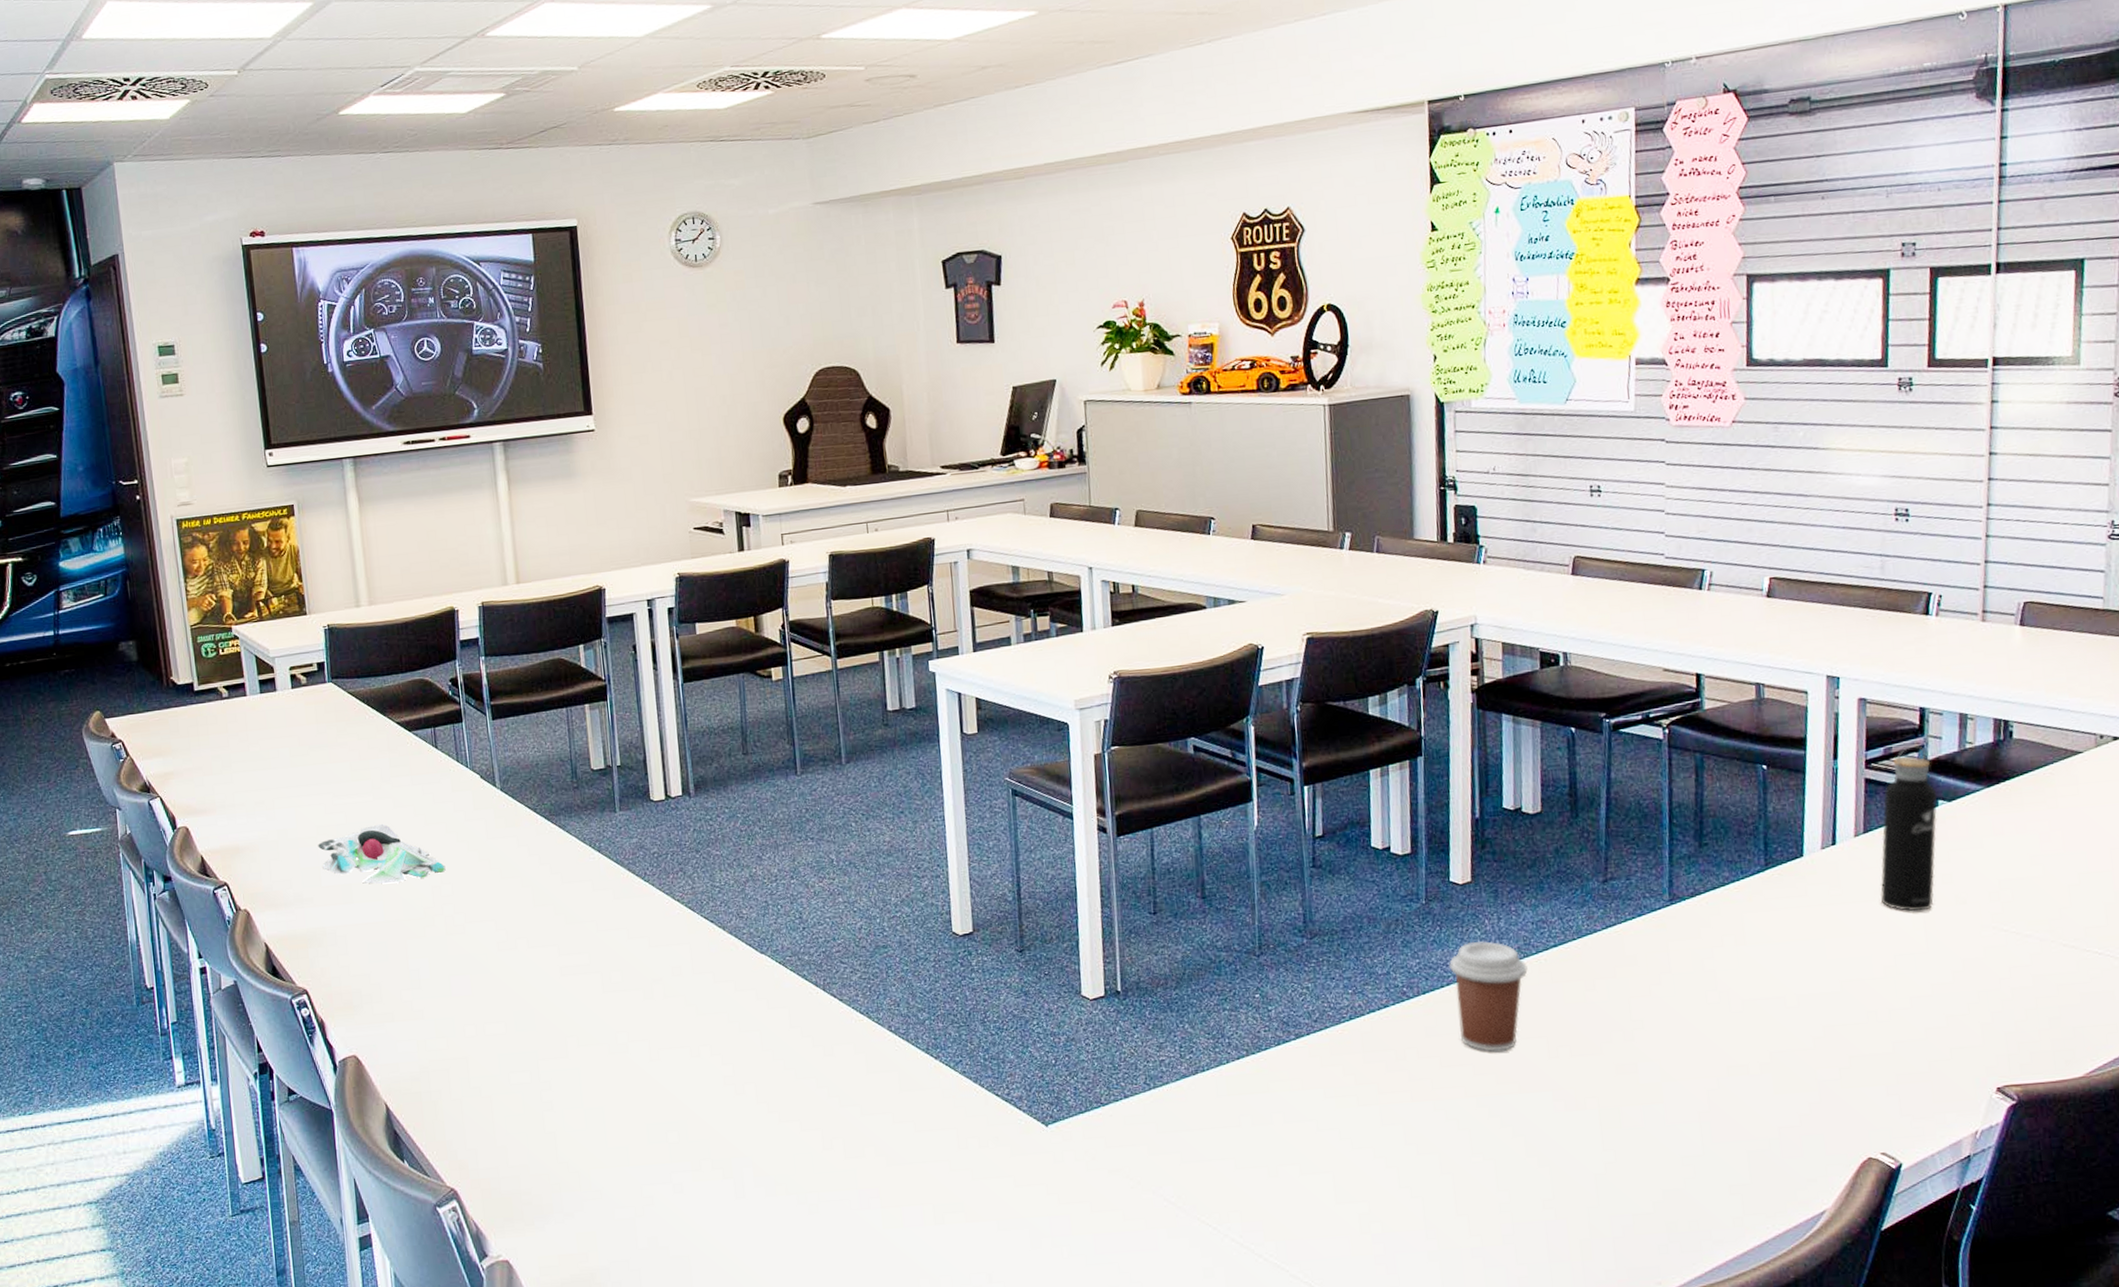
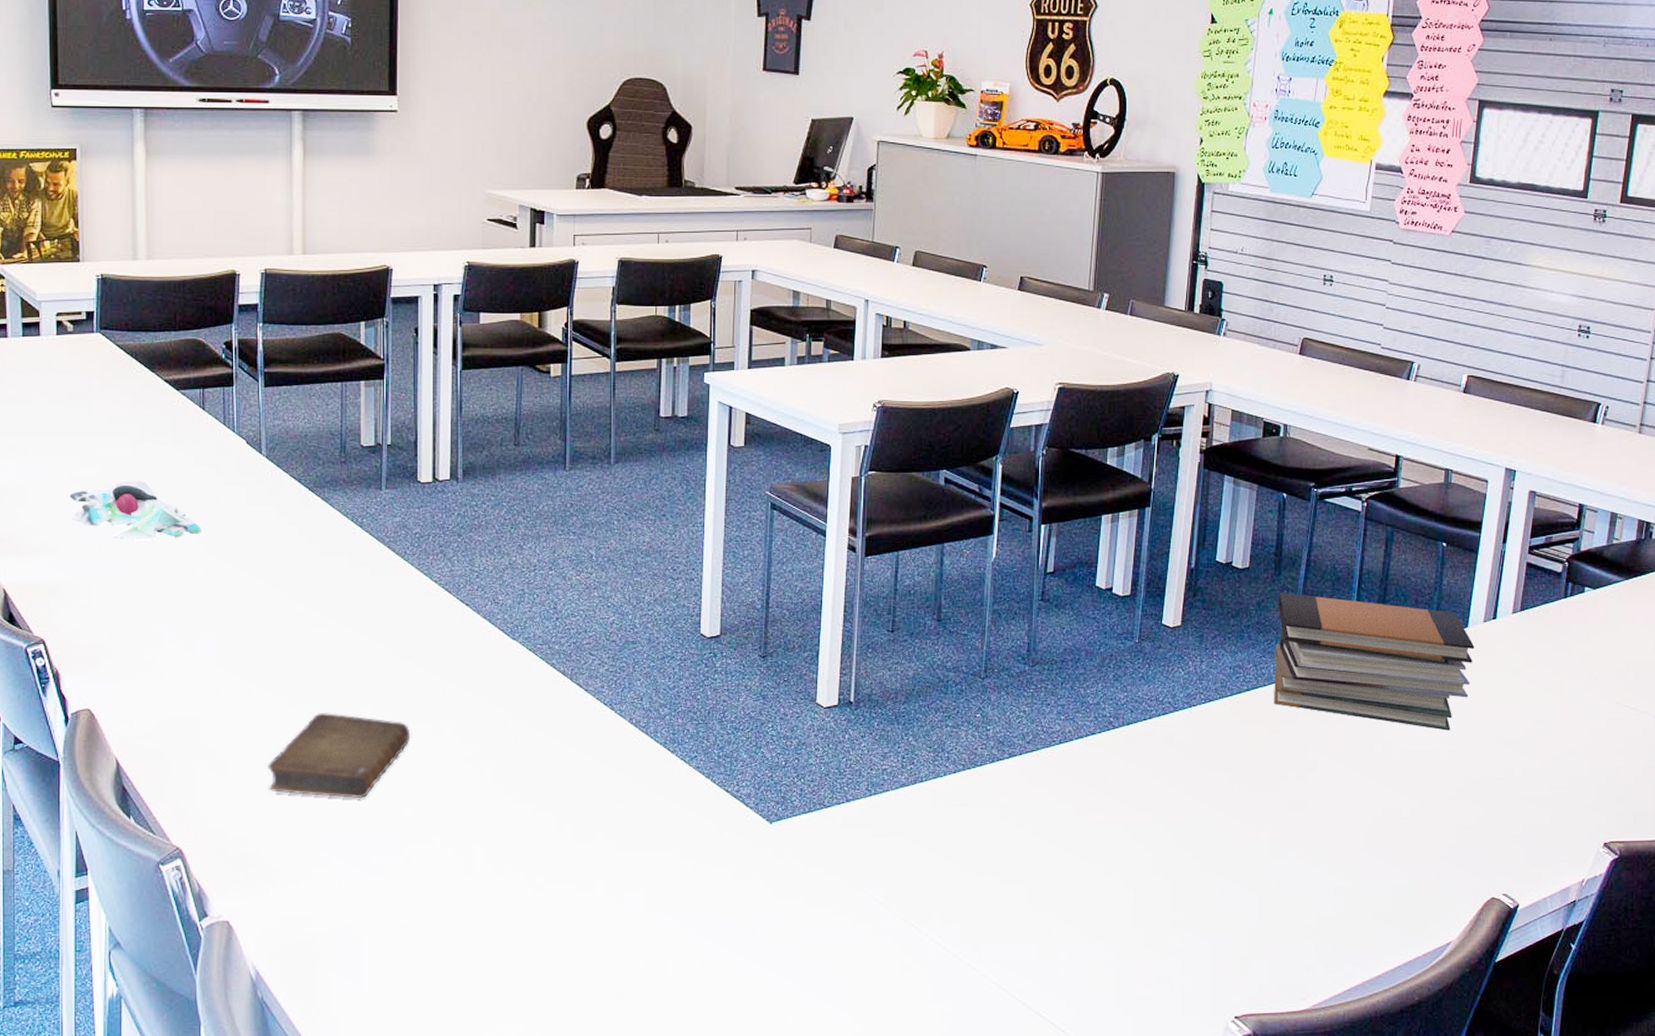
book: none [531,1042,669,1128] -> present [267,713,411,799]
coffee cup: present [1448,940,1528,1052] -> none [1152,680,1222,782]
book stack: none [1578,835,1814,974] -> present [1274,591,1475,731]
water bottle: present [1880,745,1937,912] -> none [1528,536,1585,684]

